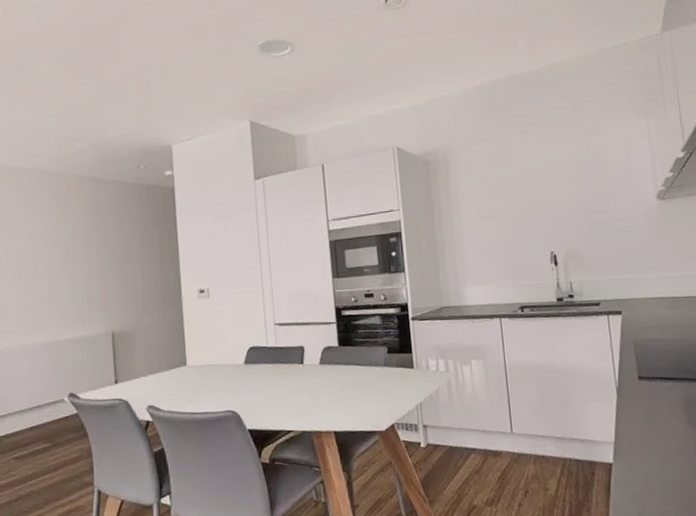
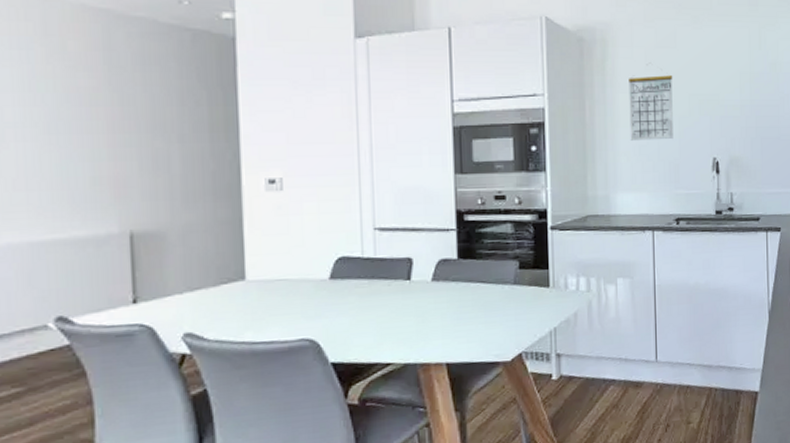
calendar: none [469,176,513,242] -> present [629,64,673,141]

